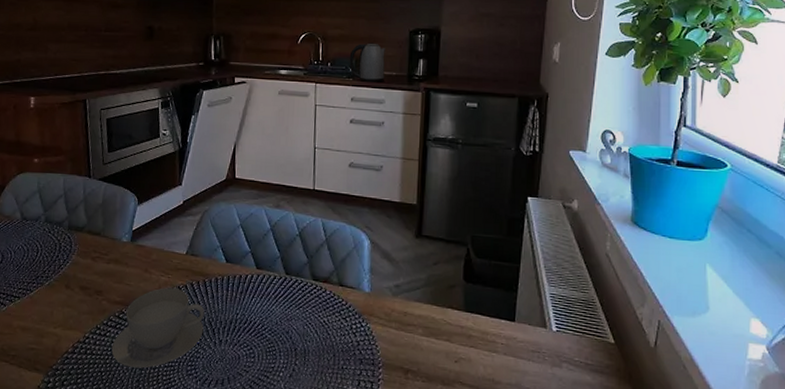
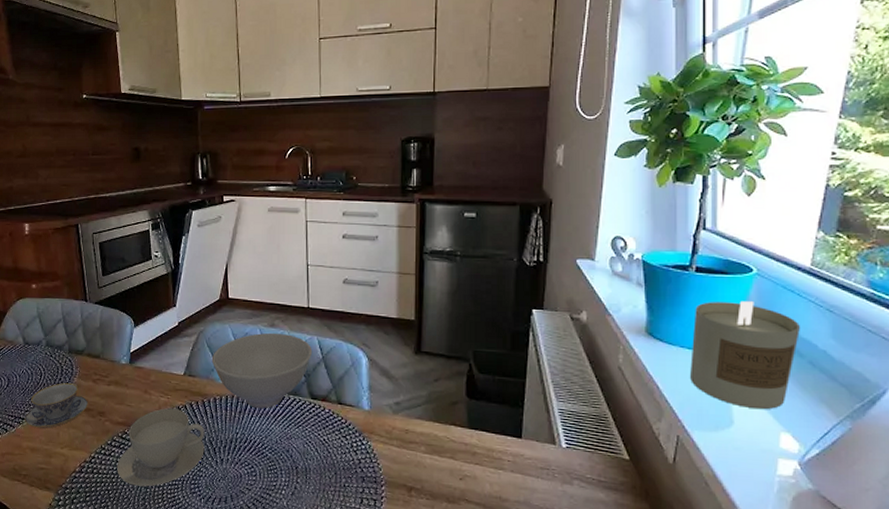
teacup: none [17,260,86,307] -> present [24,383,89,429]
bowl: none [215,213,317,290] -> present [211,332,313,409]
kettle: present [349,43,385,83] -> none [339,154,377,196]
candle: none [671,194,768,297] -> present [690,301,800,410]

